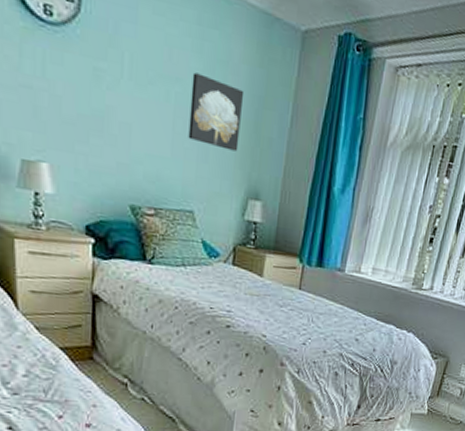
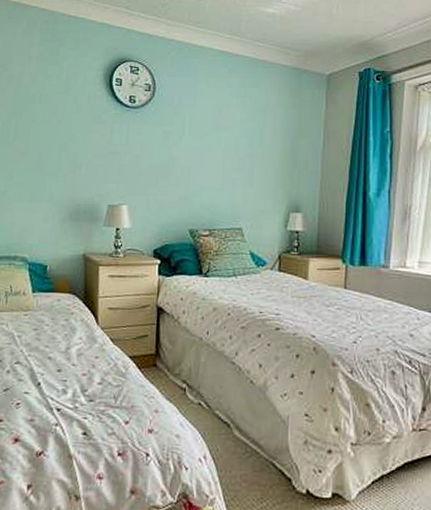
wall art: present [188,72,245,152] -> none [236,121,281,175]

